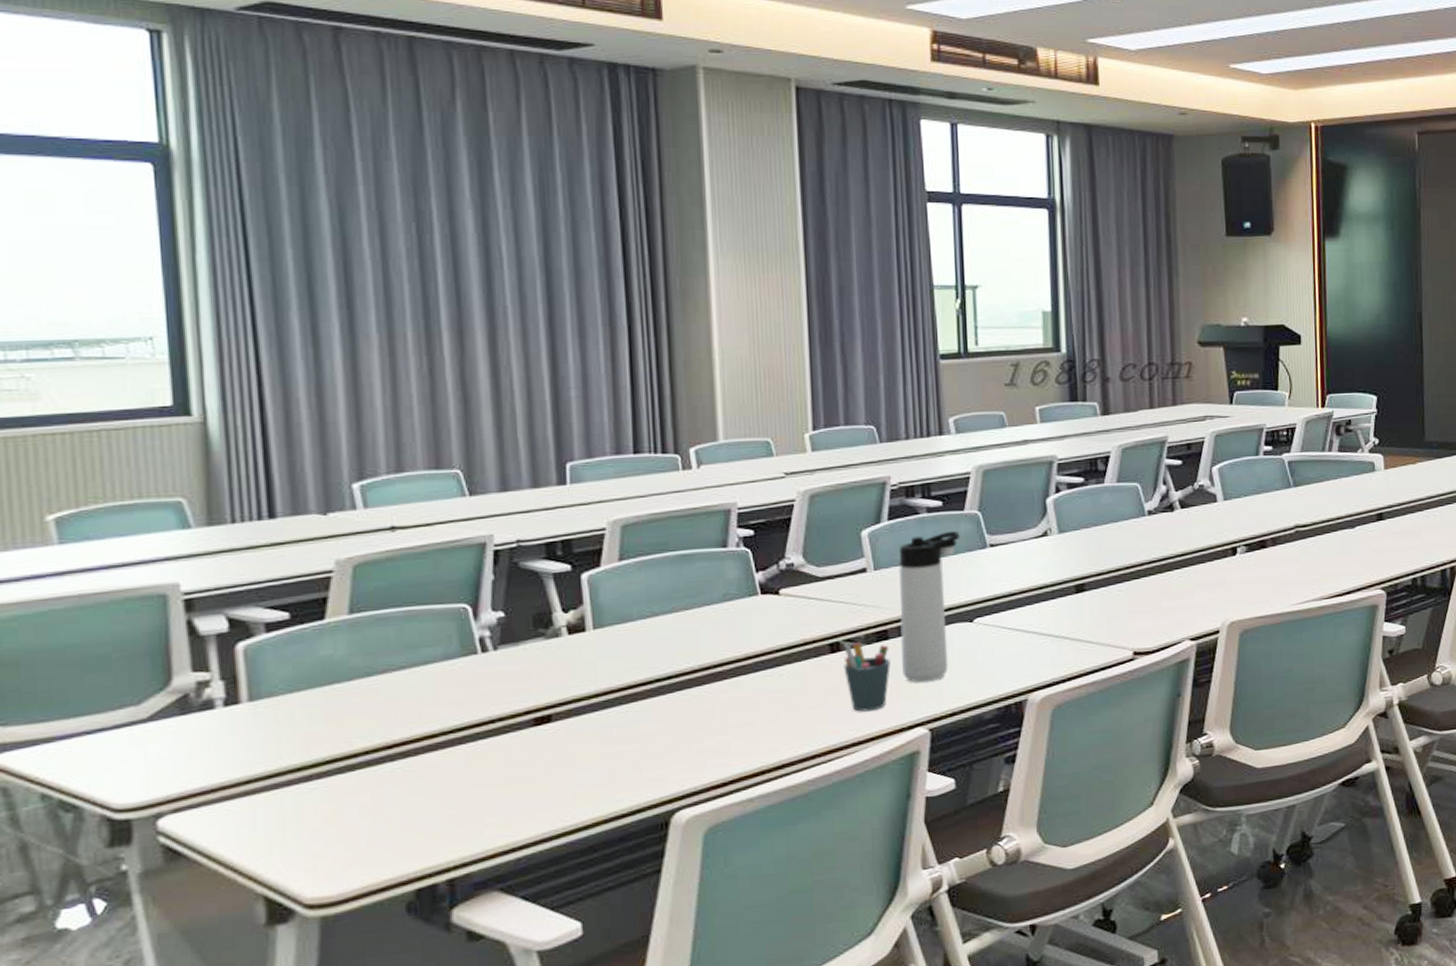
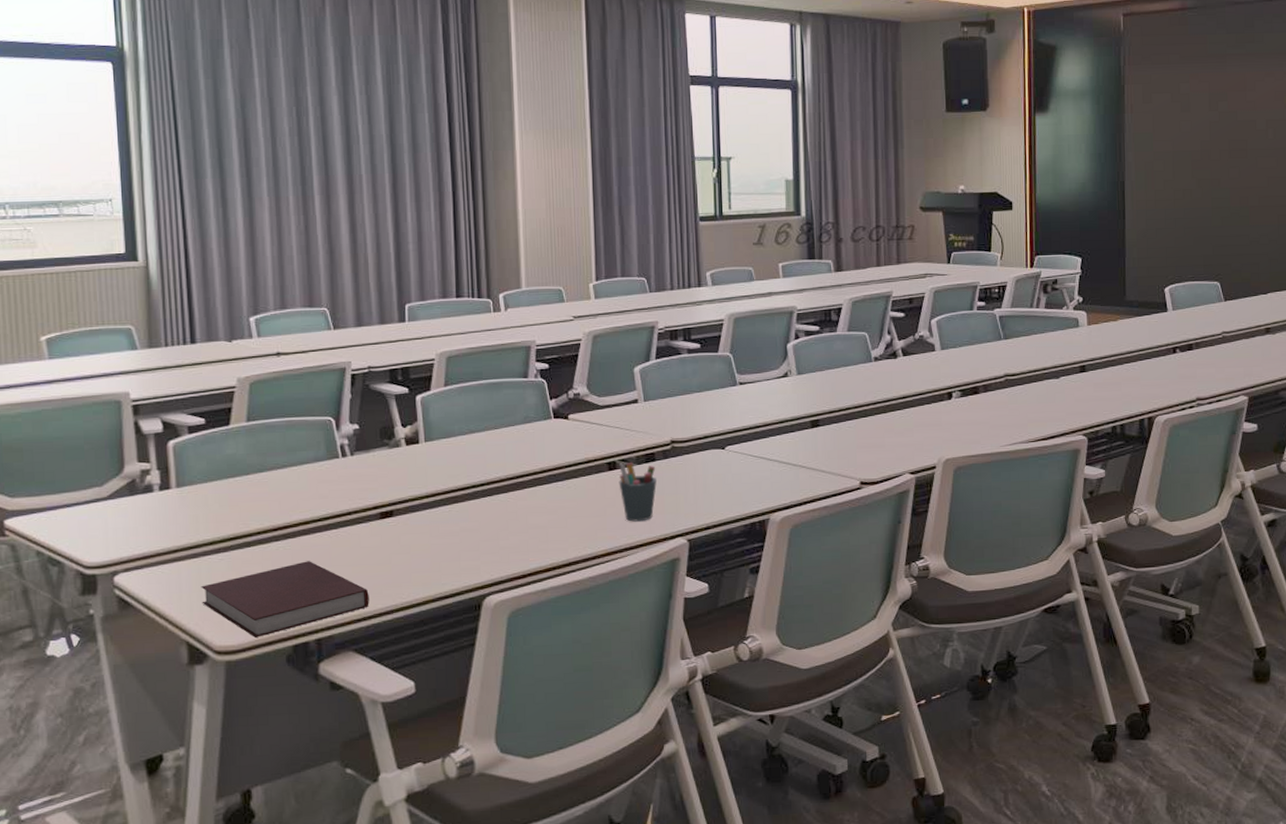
notebook: none [284,783,520,884] -> present [201,561,369,638]
thermos bottle: present [898,531,960,683] -> none [663,370,715,499]

